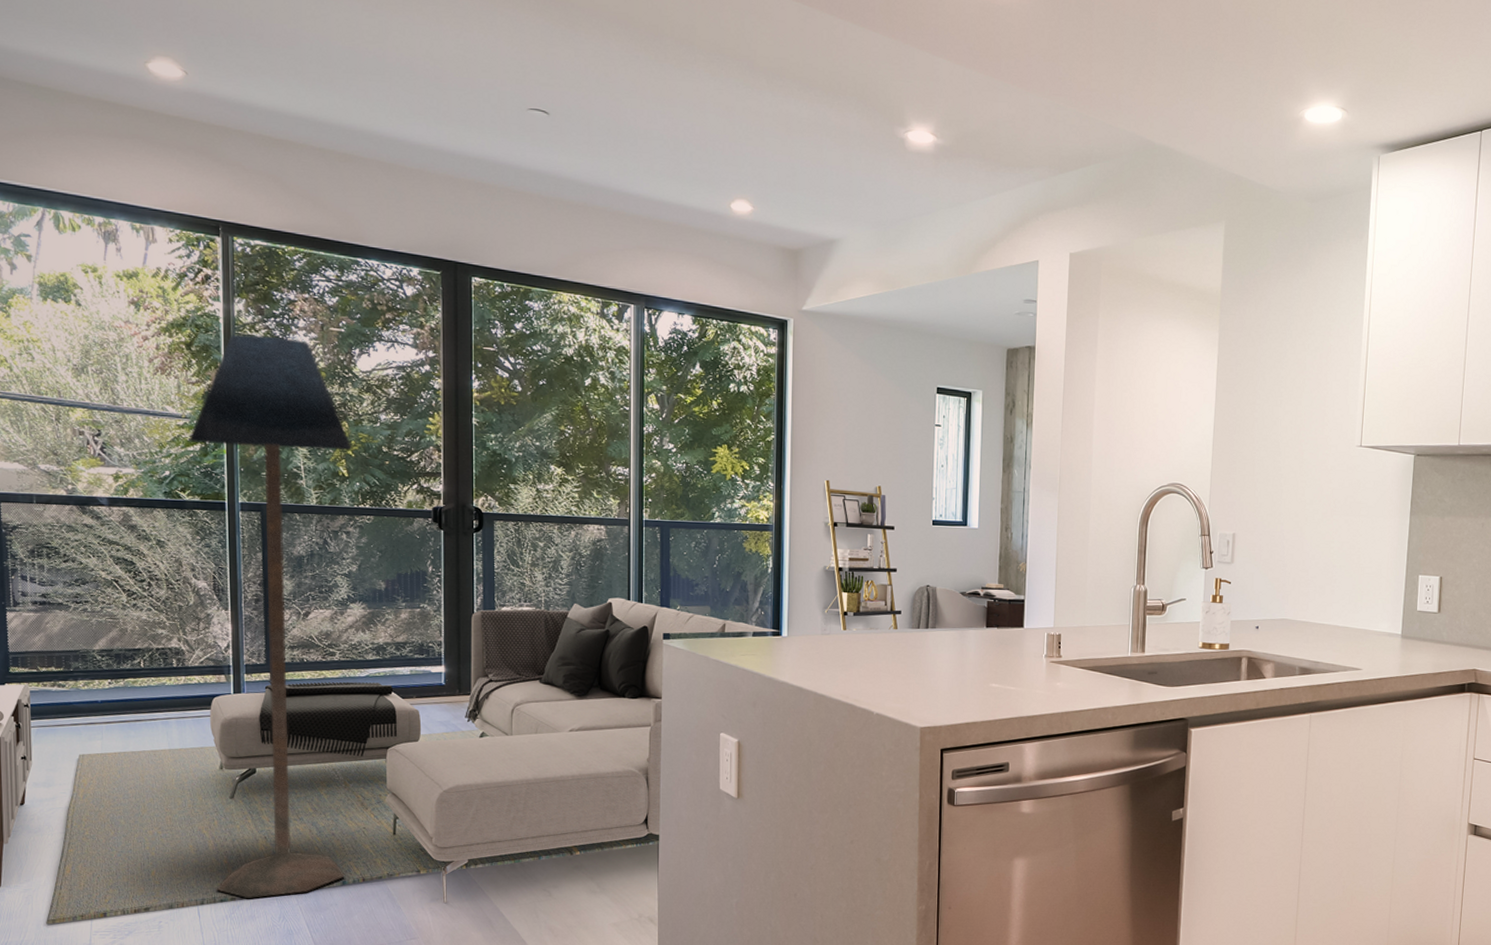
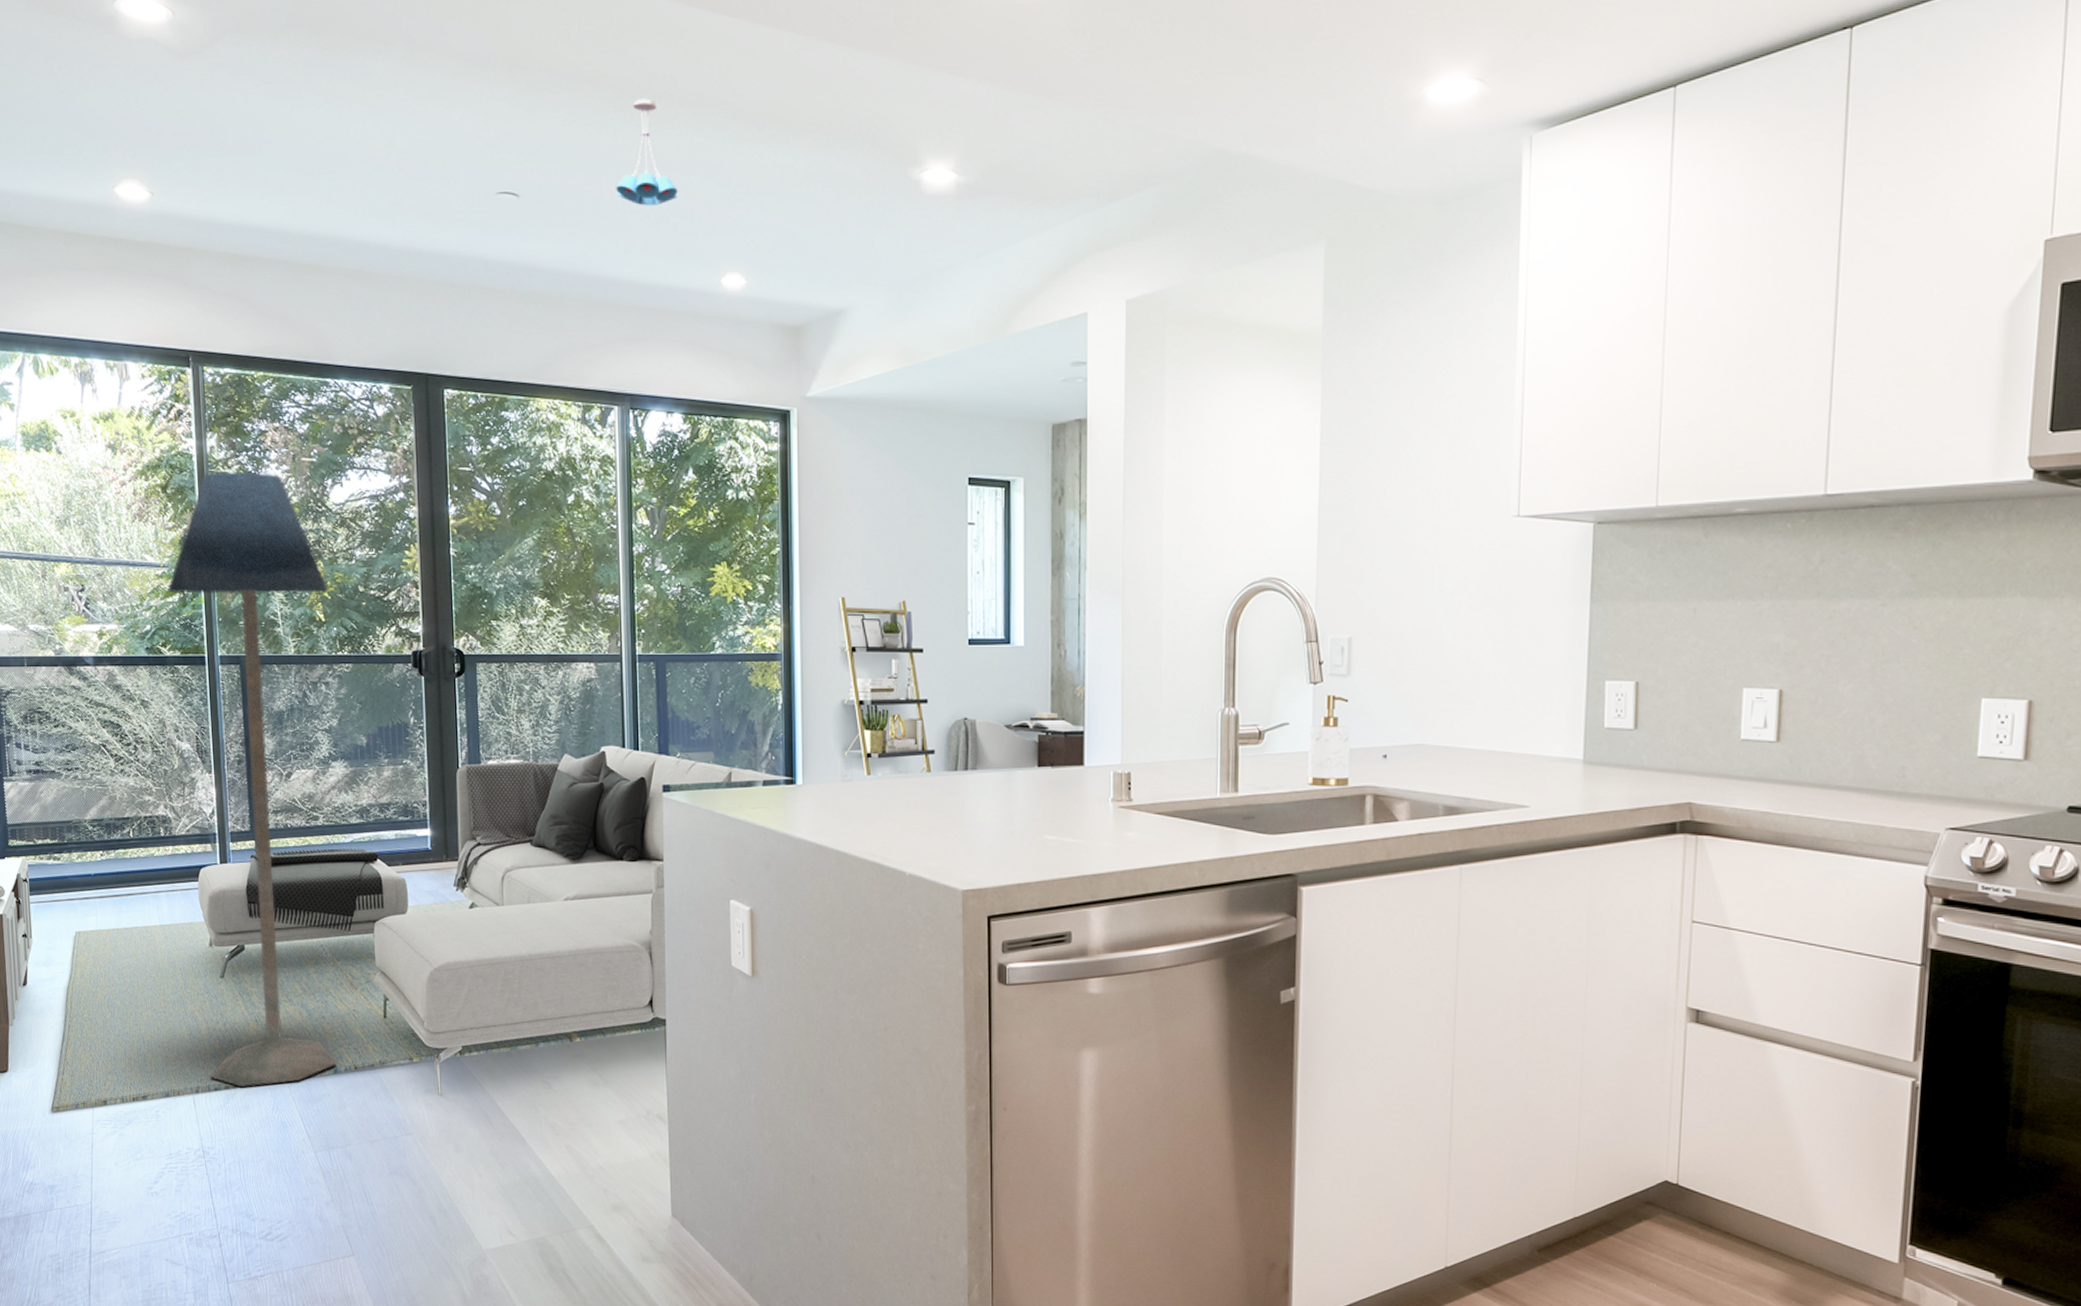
ceiling light fixture: none [639,42,695,136] -> present [616,98,678,206]

